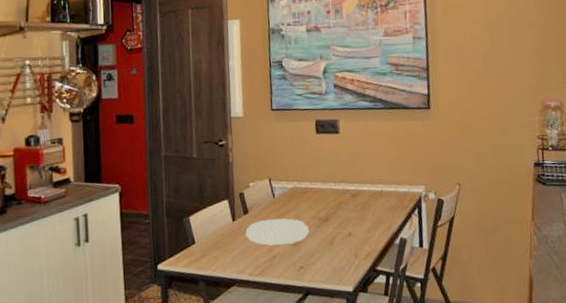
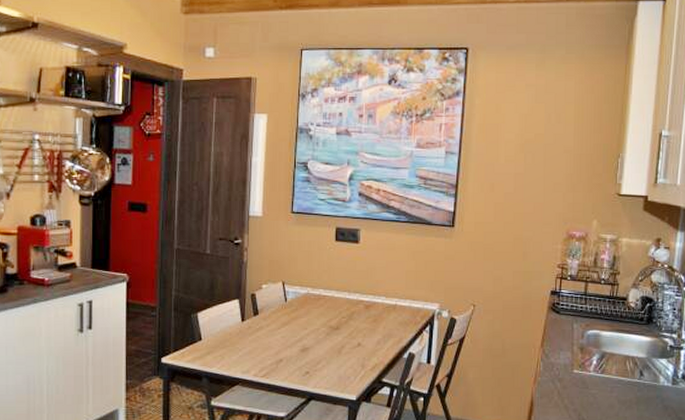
plate: present [245,218,309,246] -> none [254,323,318,349]

